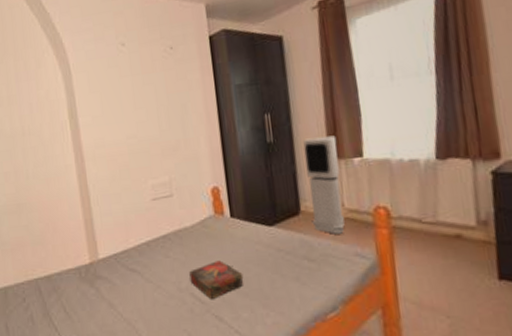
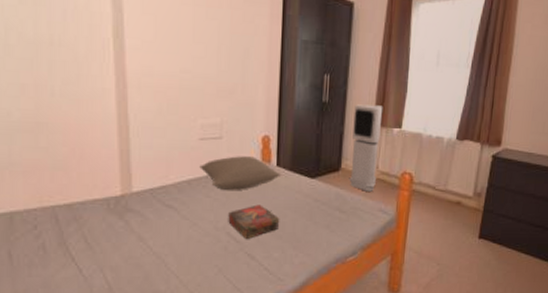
pillow: none [155,210,238,249] -> present [199,156,282,190]

